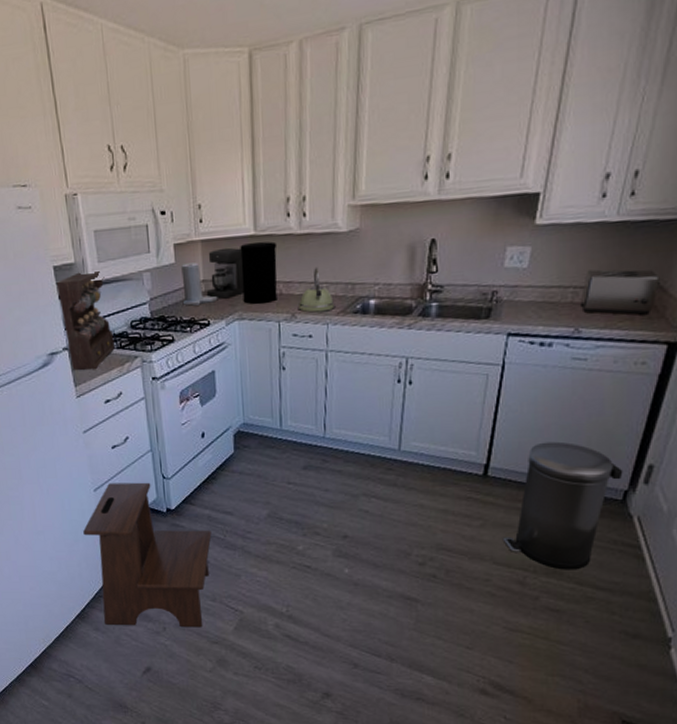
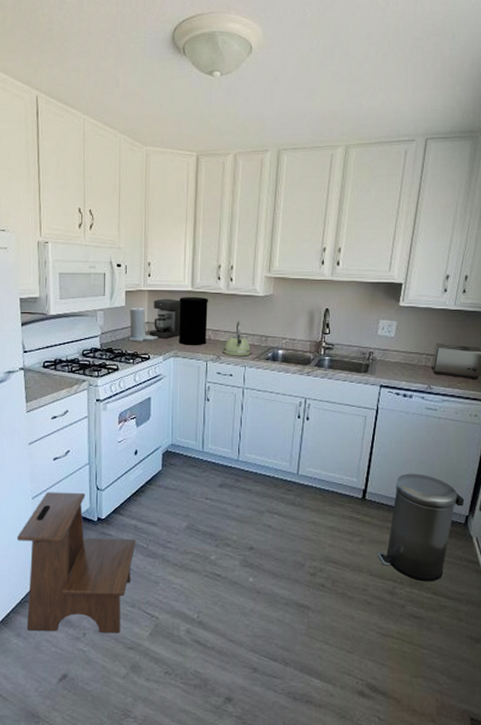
spice rack: present [56,270,115,370] -> none [20,304,66,389]

